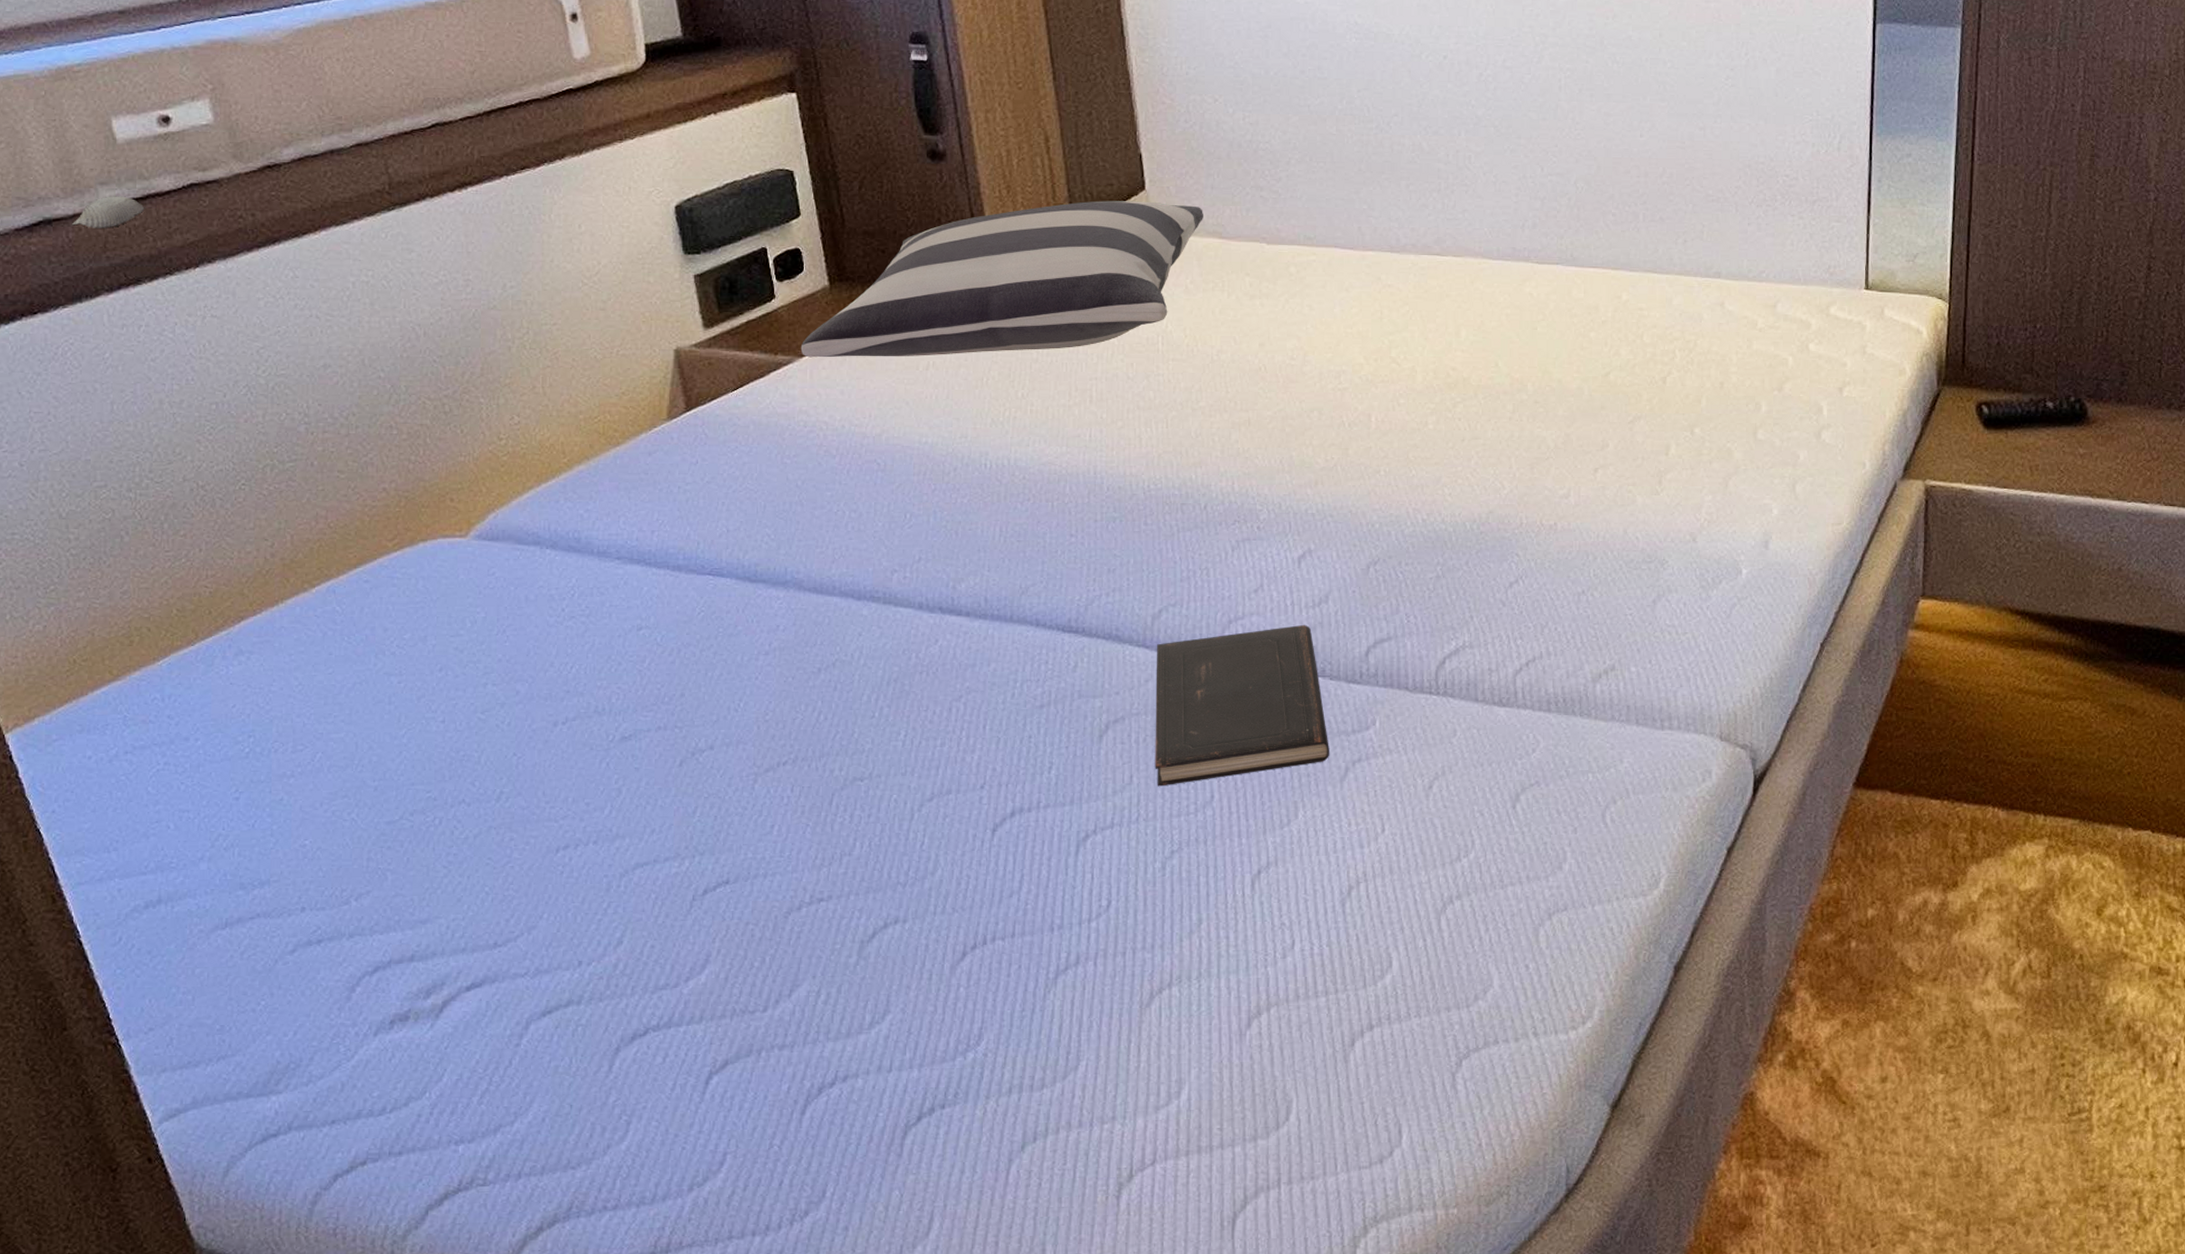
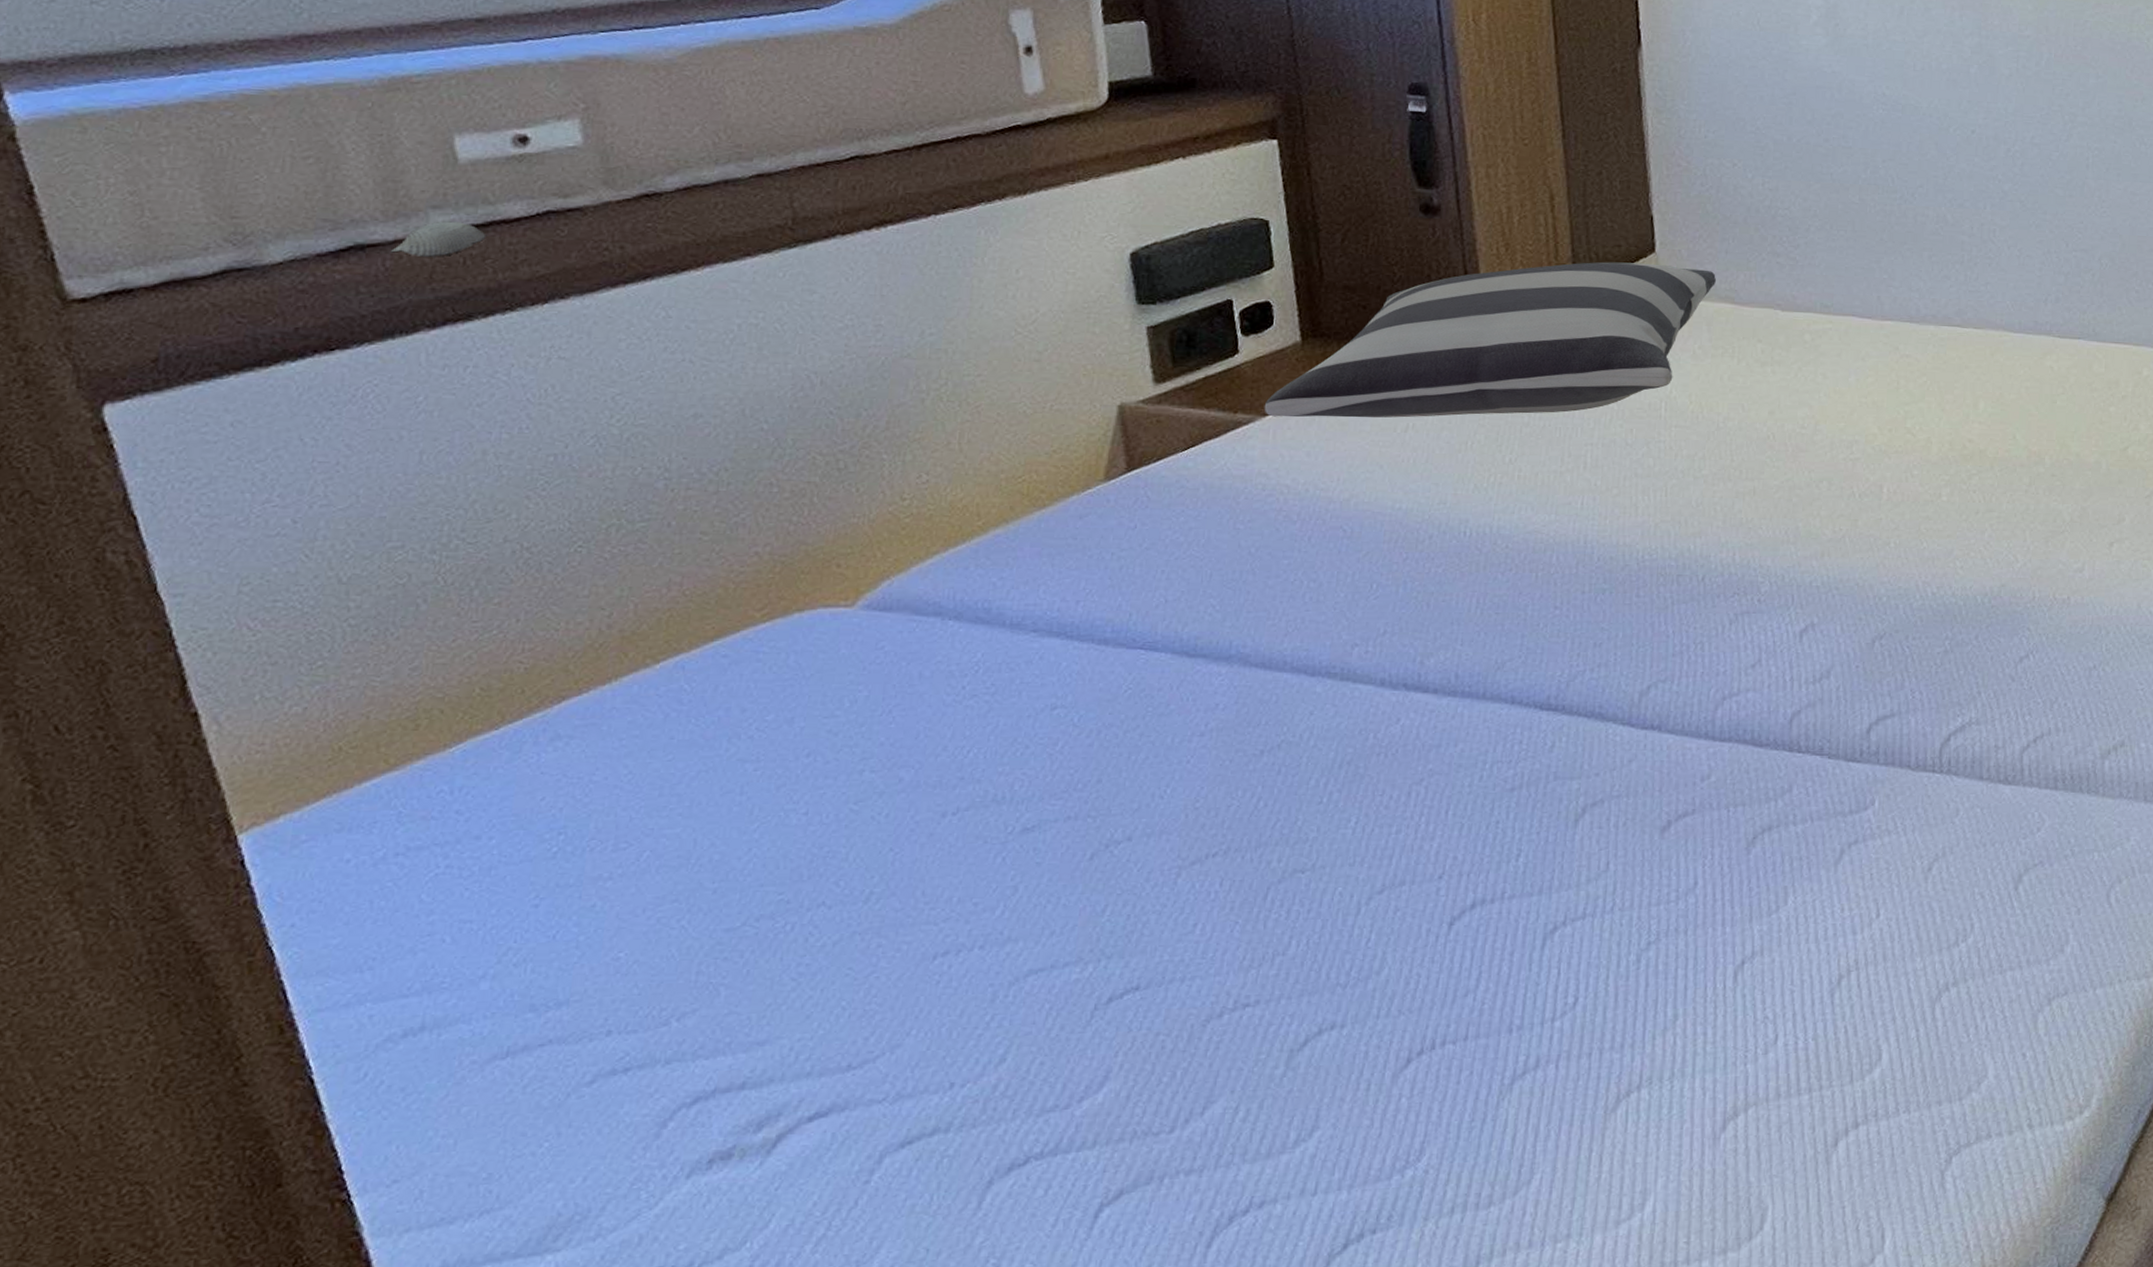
hardcover book: present [1155,624,1329,787] -> none [1634,700,1825,874]

